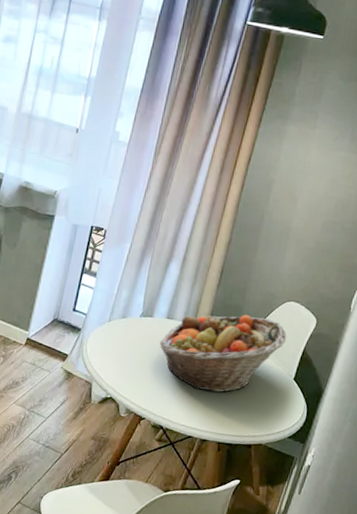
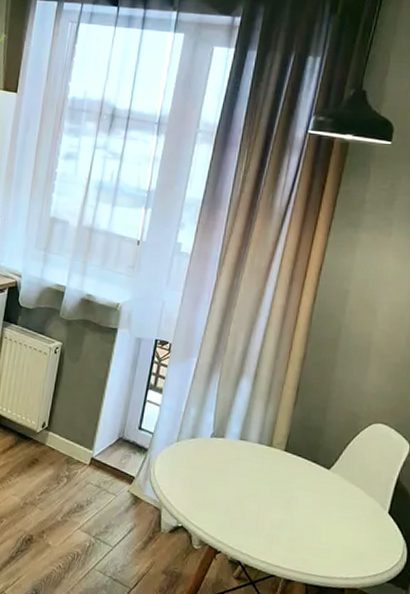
fruit basket: present [159,314,287,393] -> none [233,436,377,526]

